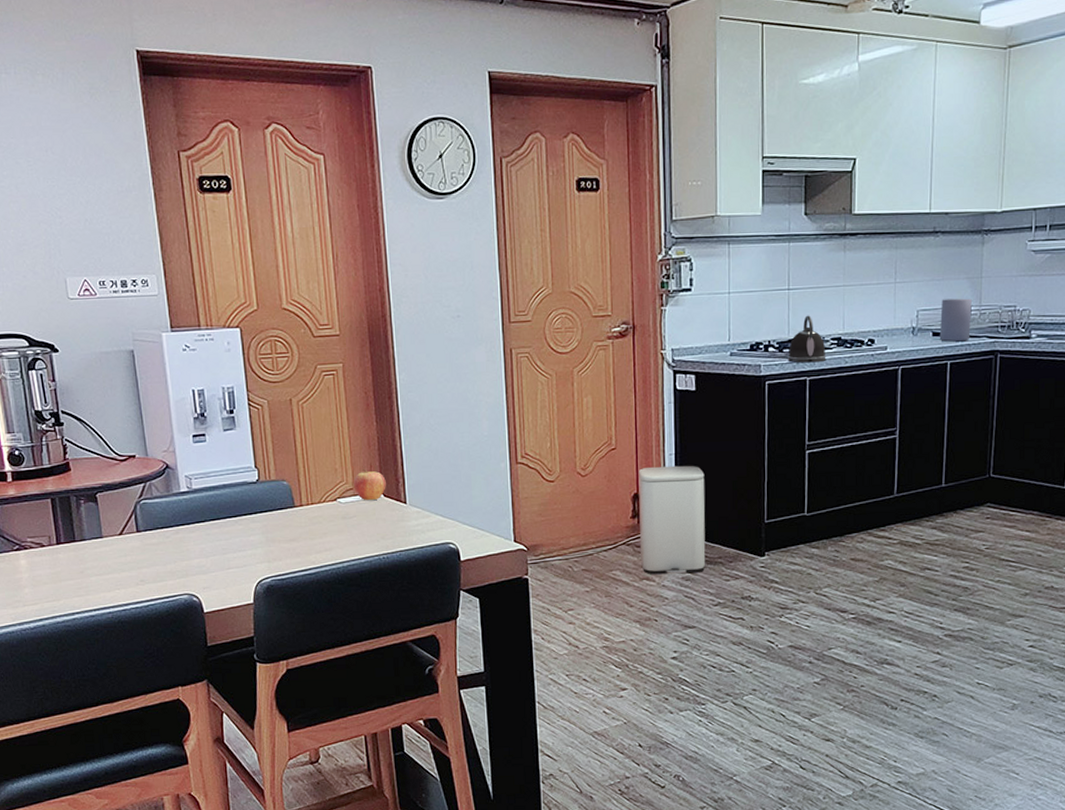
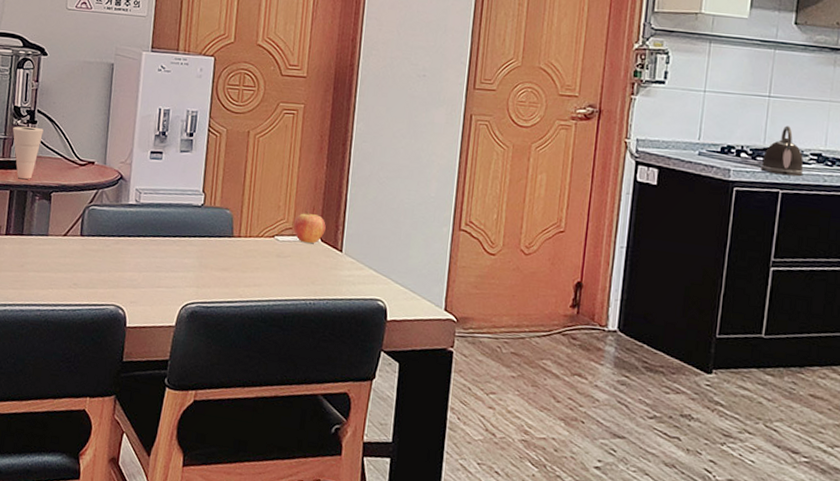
cup: none [39,430,73,485] -> present [13,126,44,180]
pedal bin: present [638,465,706,575] -> none [575,256,656,379]

